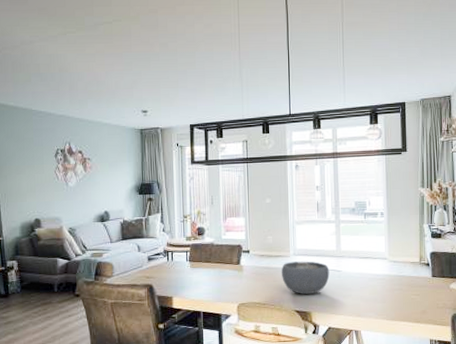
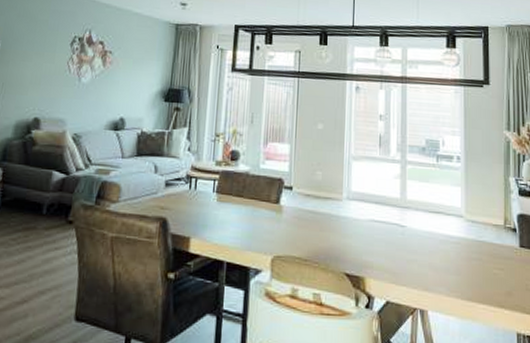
bowl: present [282,261,330,295] -> none [330,207,391,254]

